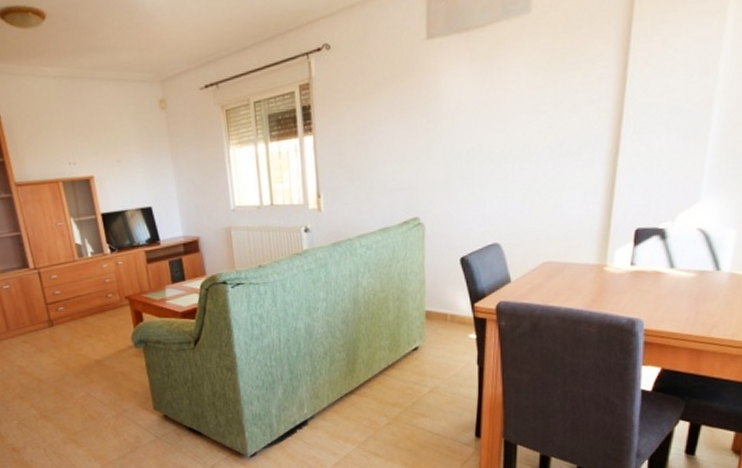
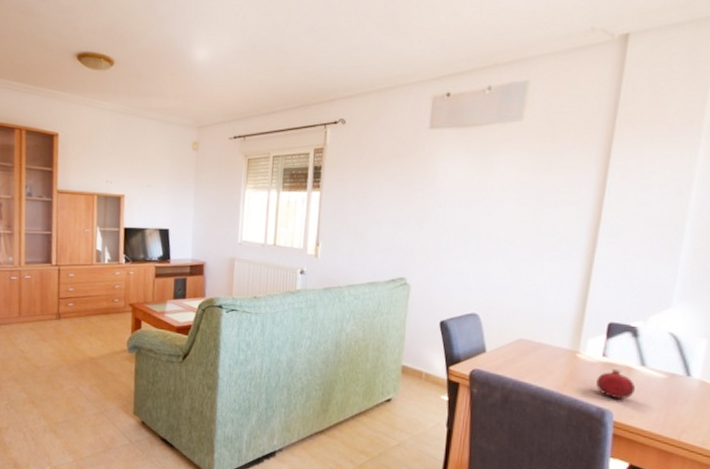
fruit: none [625,276,666,307] -> present [596,368,636,400]

